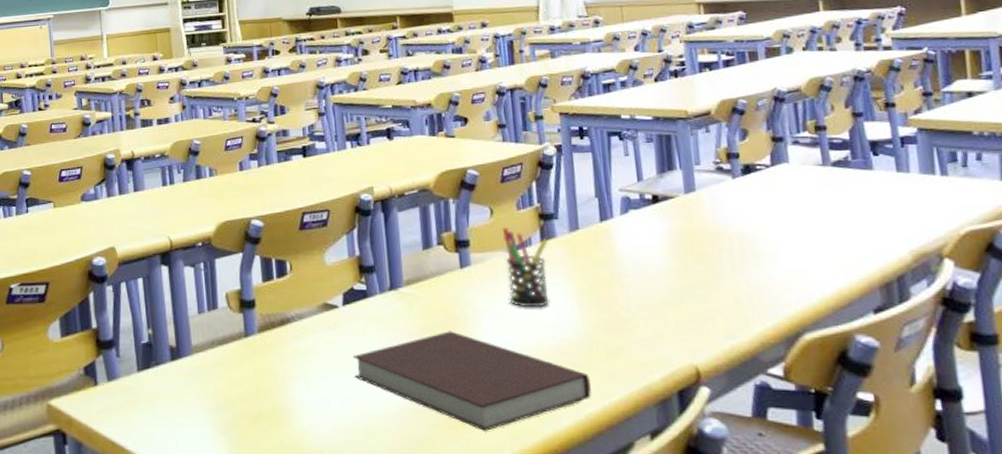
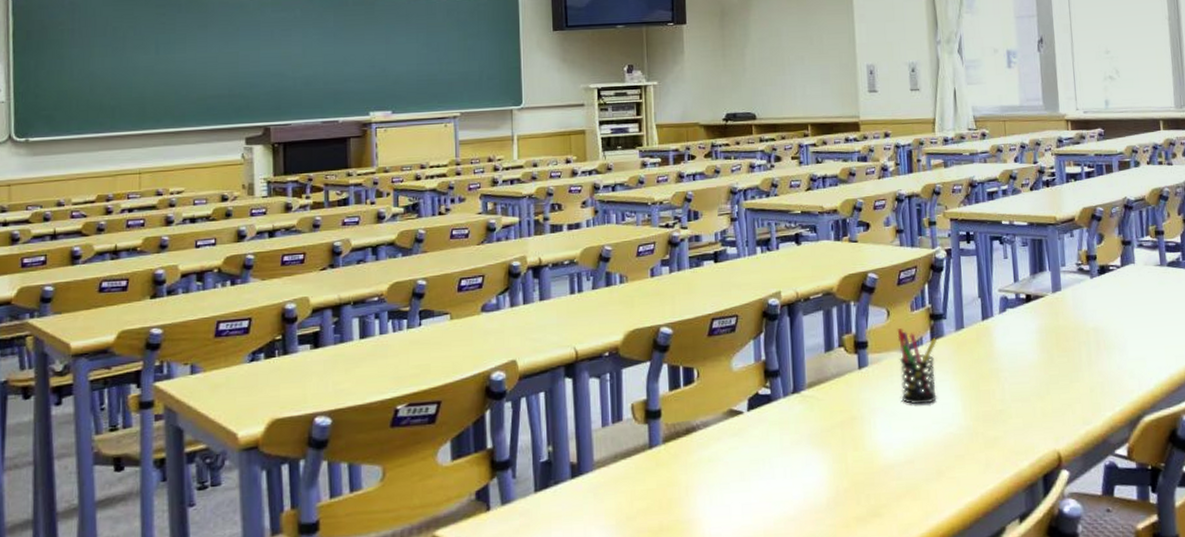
notebook: present [352,331,591,431] -> none [755,431,971,527]

